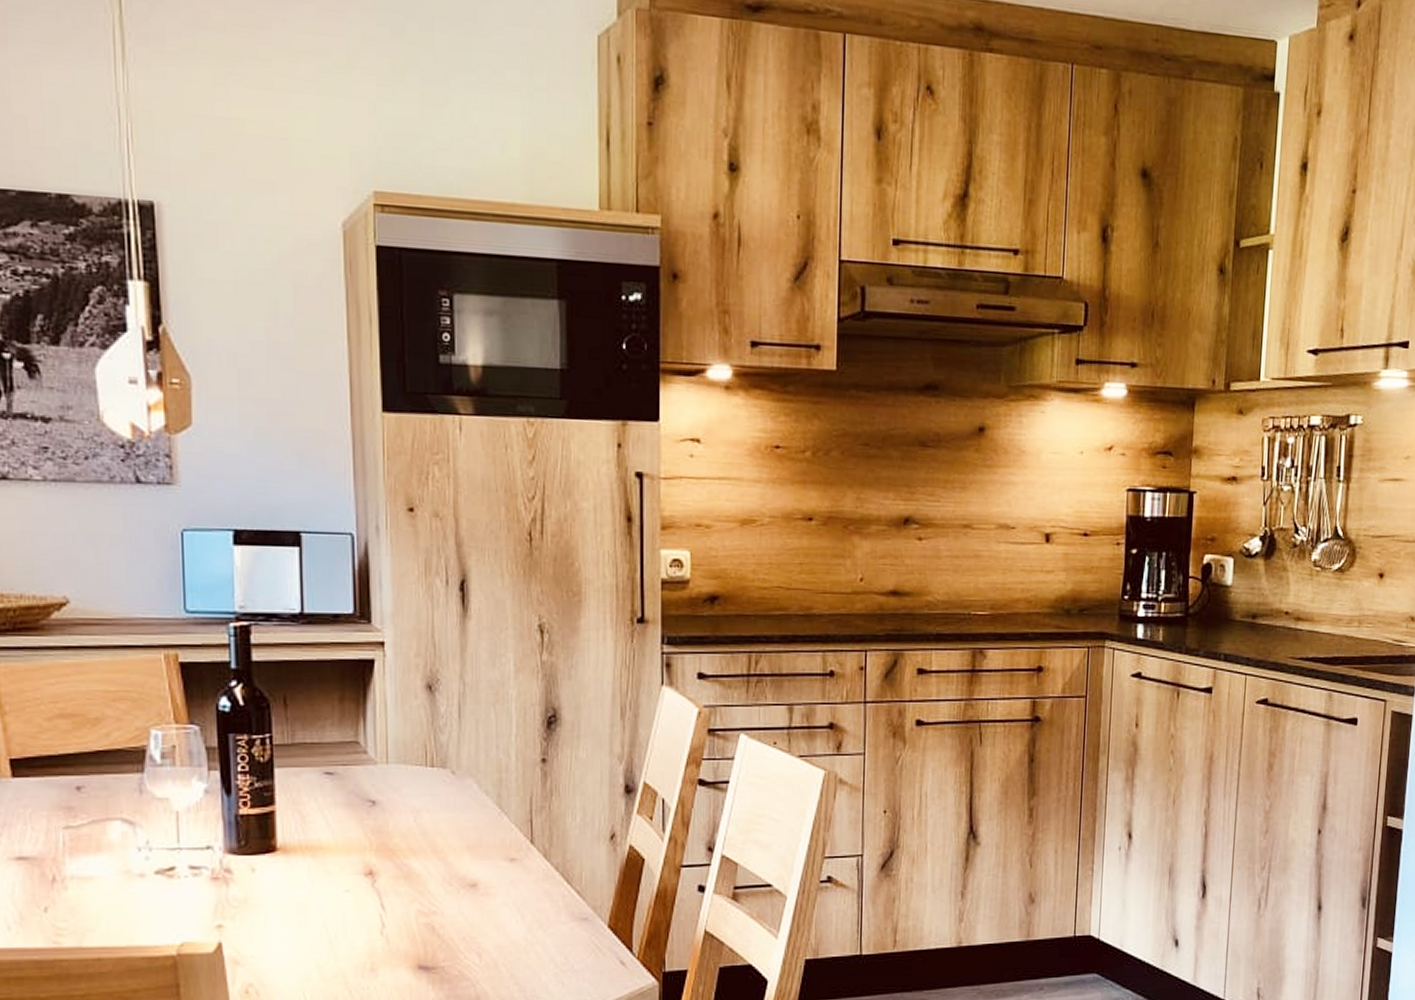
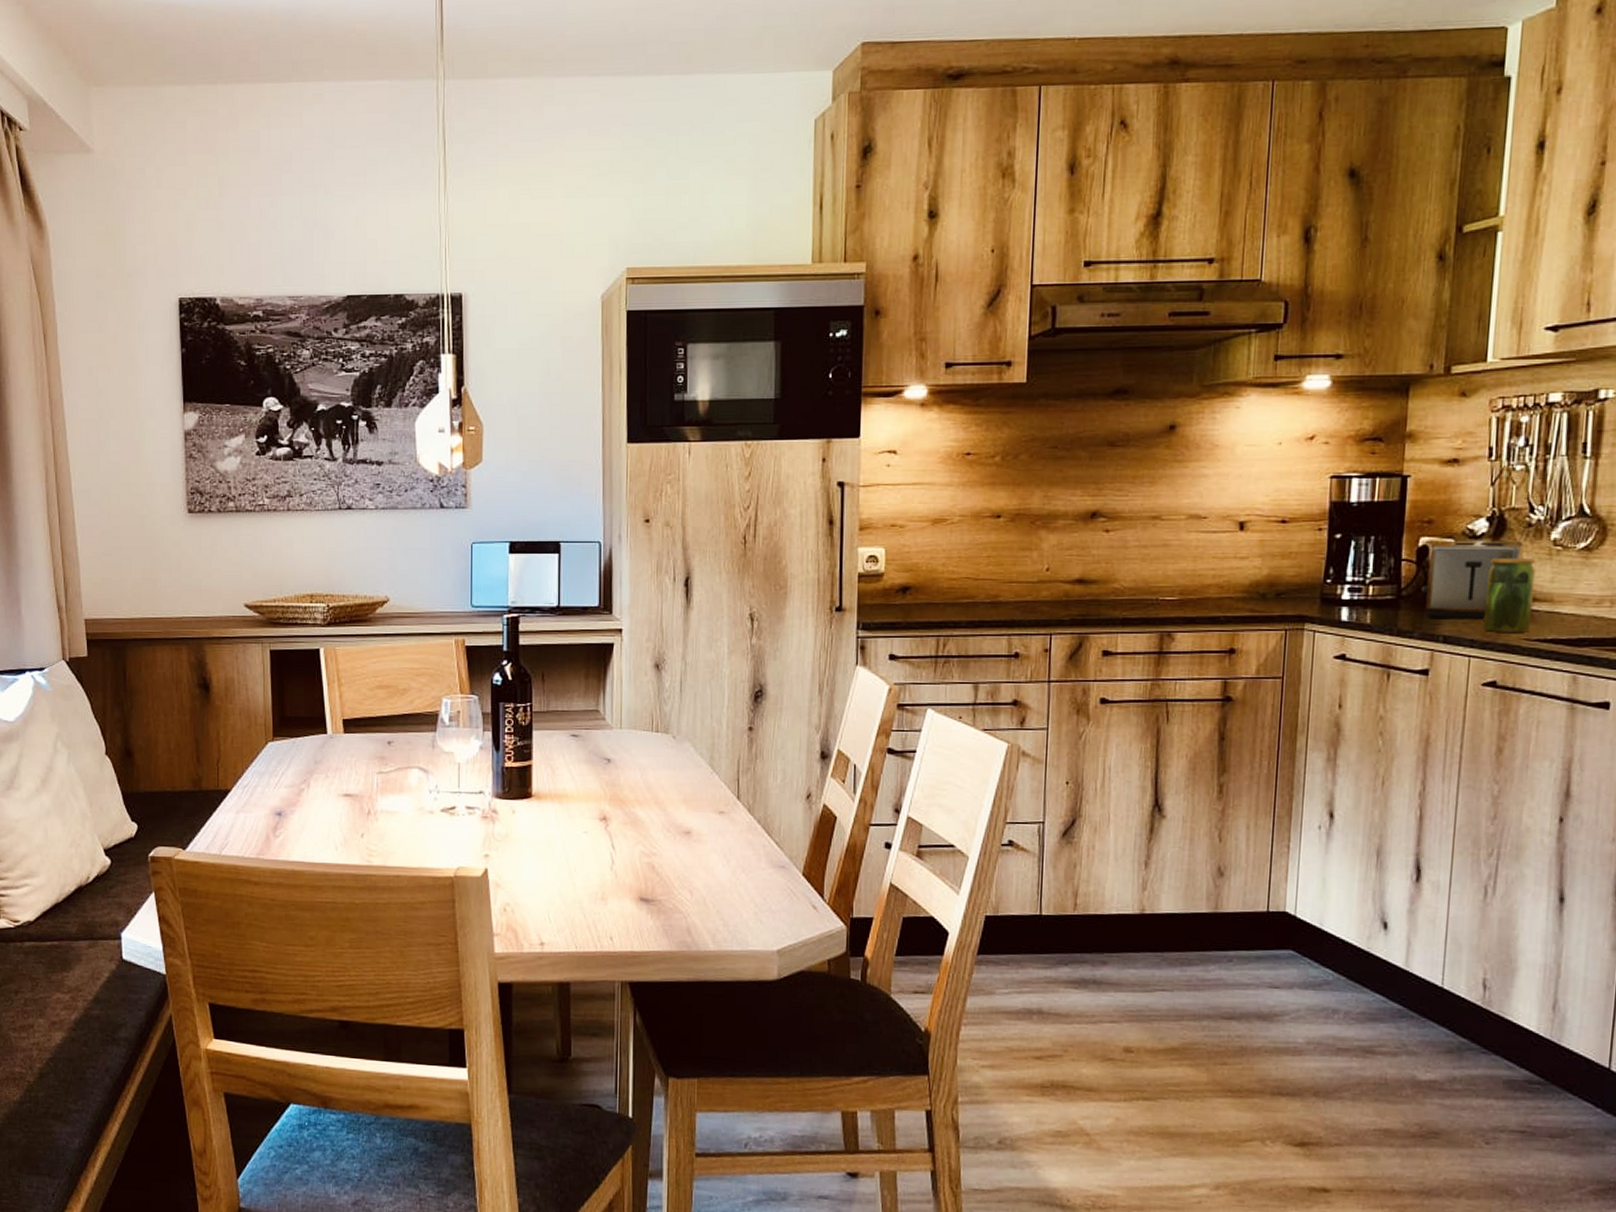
toaster: none [1206,558,1290,638] -> present [1422,540,1524,620]
jar: none [1257,578,1300,651] -> present [1483,558,1536,632]

